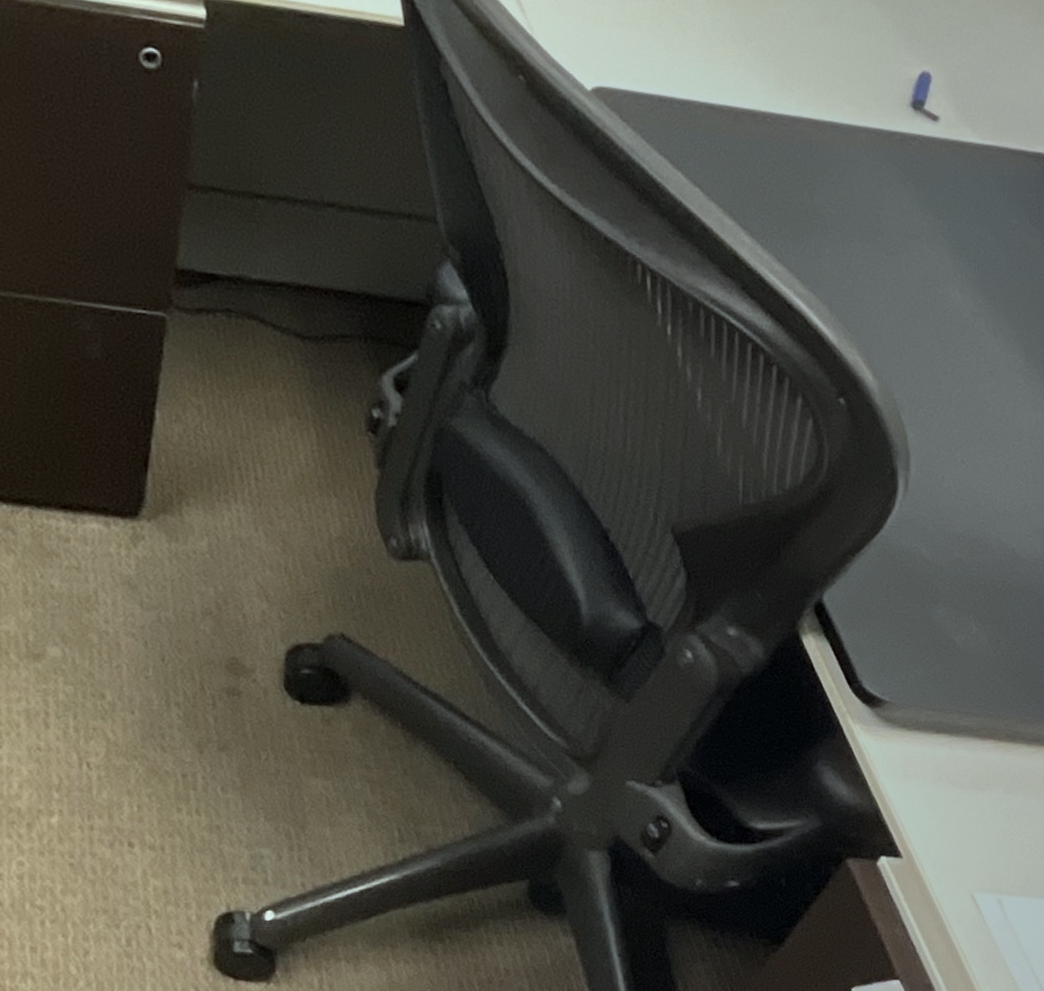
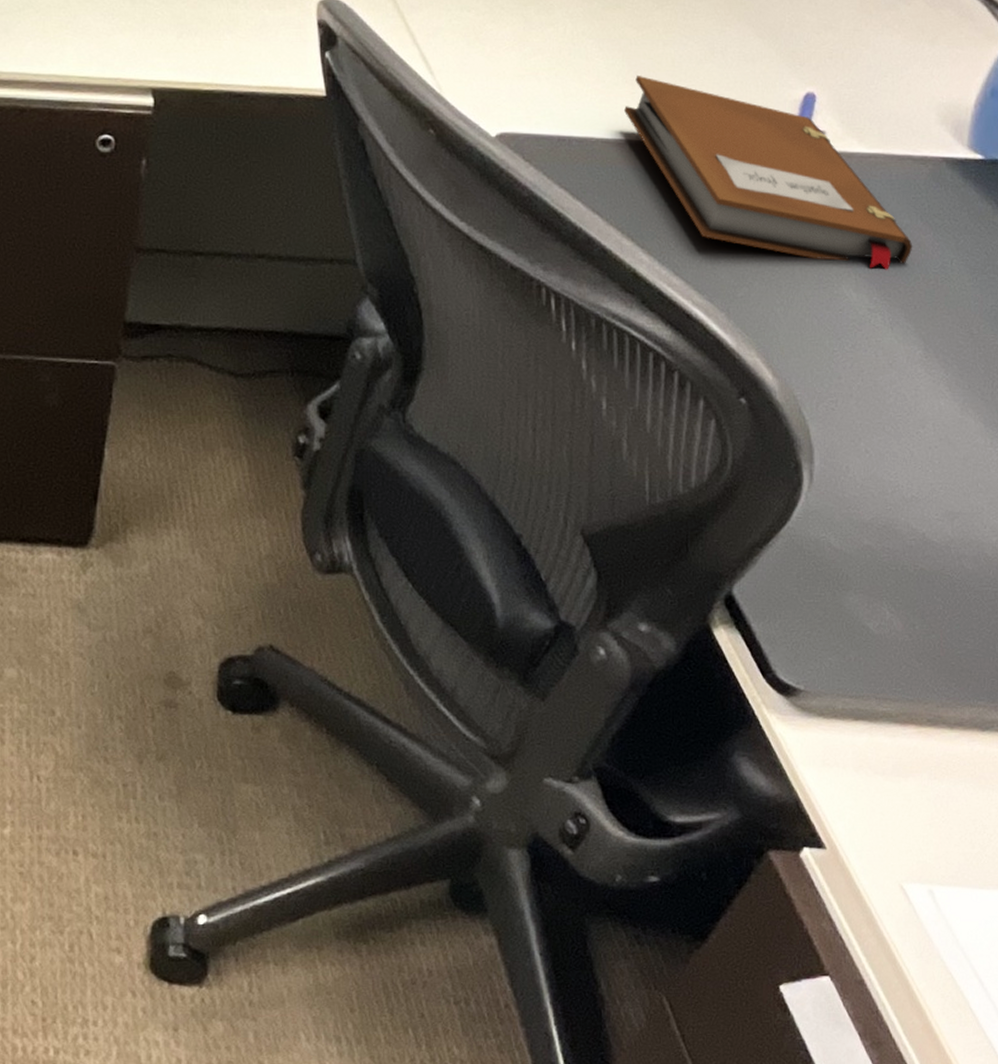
notebook: none [731,35,1021,272] -> present [624,76,913,270]

